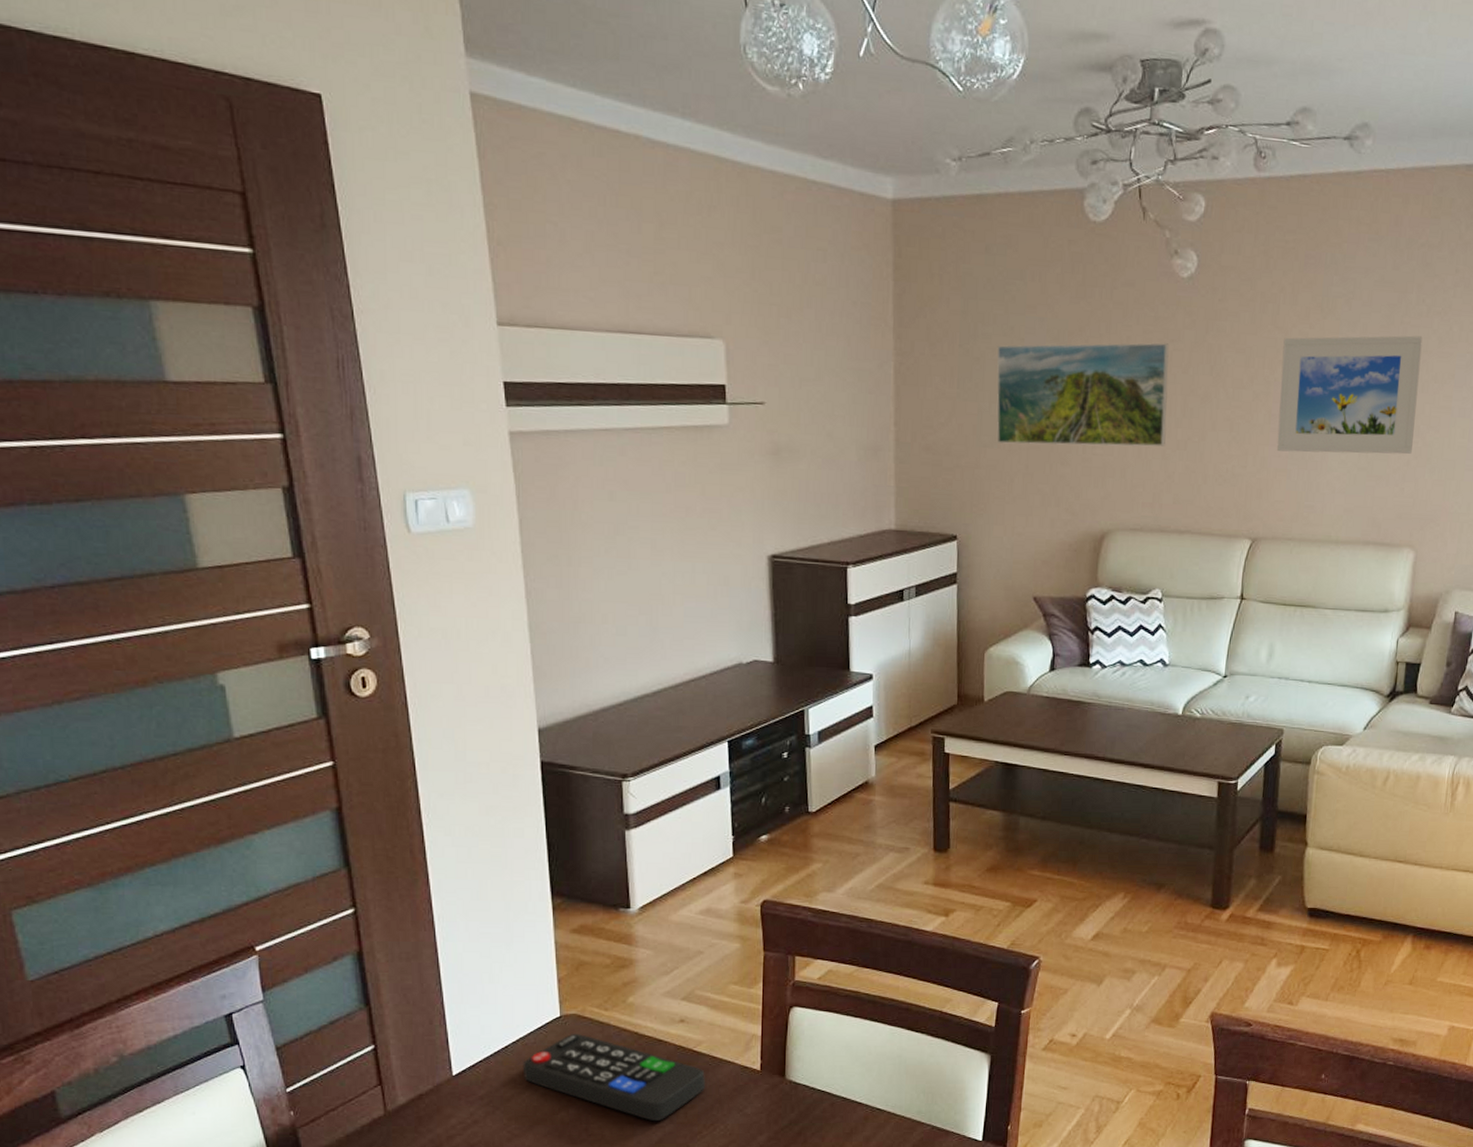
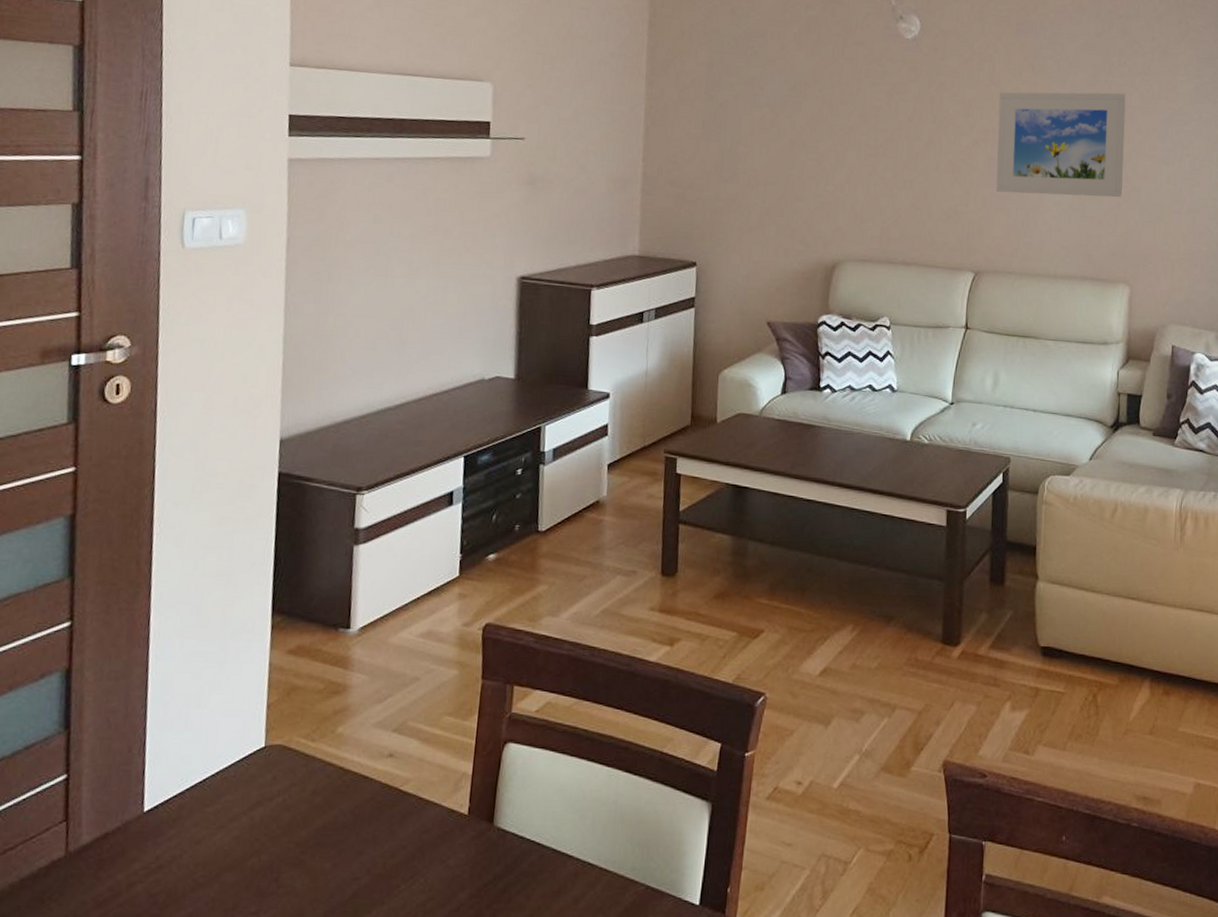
remote control: present [522,1033,705,1122] -> none [218,766,409,873]
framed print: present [996,342,1169,447] -> none [736,93,896,186]

